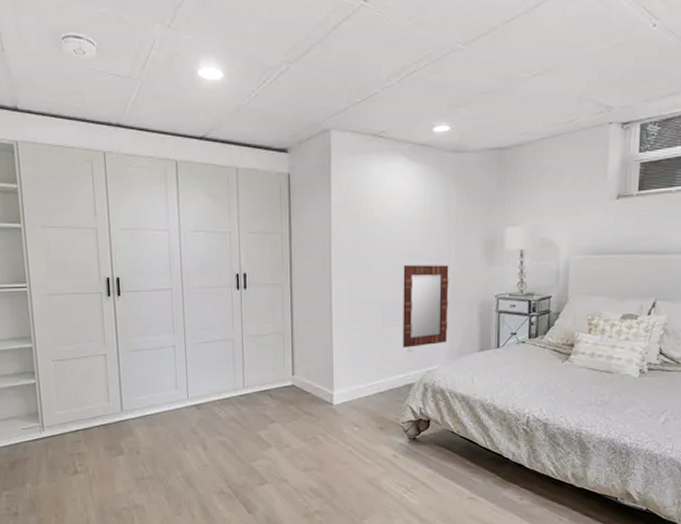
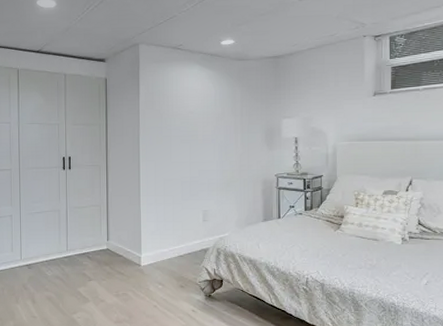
home mirror: present [403,265,449,348] -> none [198,150,237,218]

